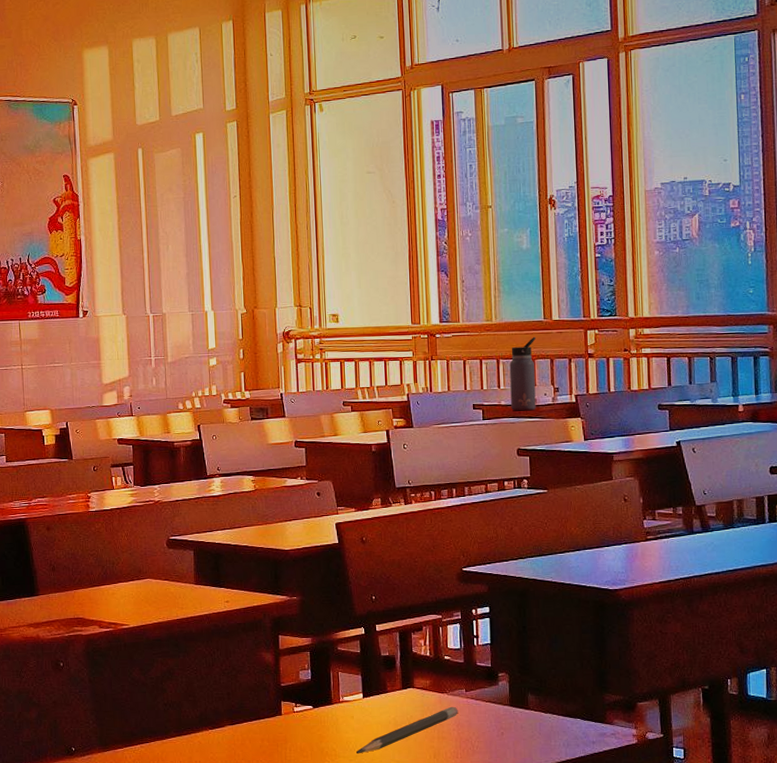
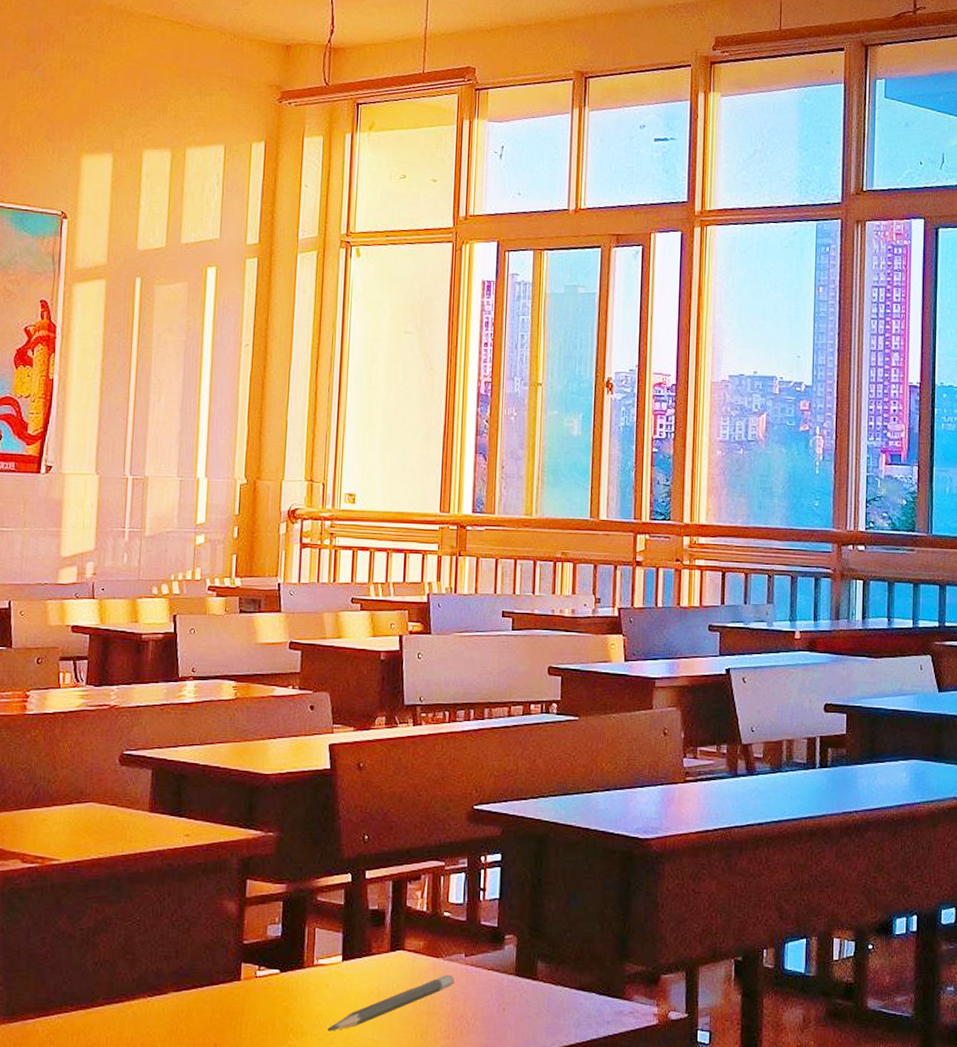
water bottle: present [509,336,537,411] -> none [545,537,580,623]

